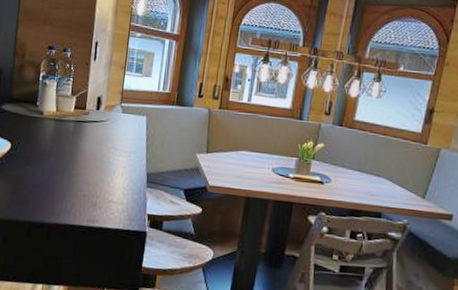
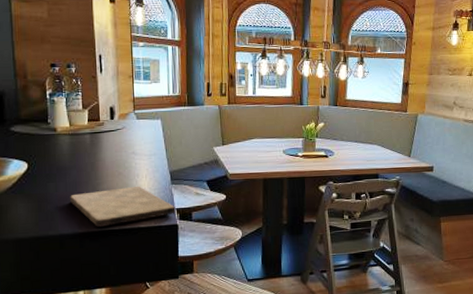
cutting board: none [44,182,147,221] -> present [70,186,176,227]

